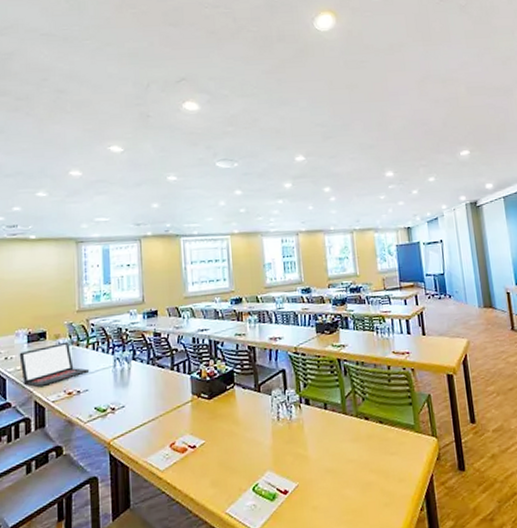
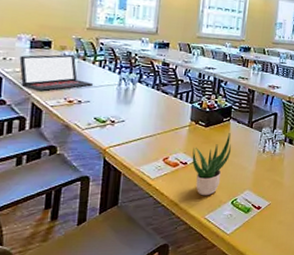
potted plant: none [199,402,241,485] -> present [192,133,231,196]

